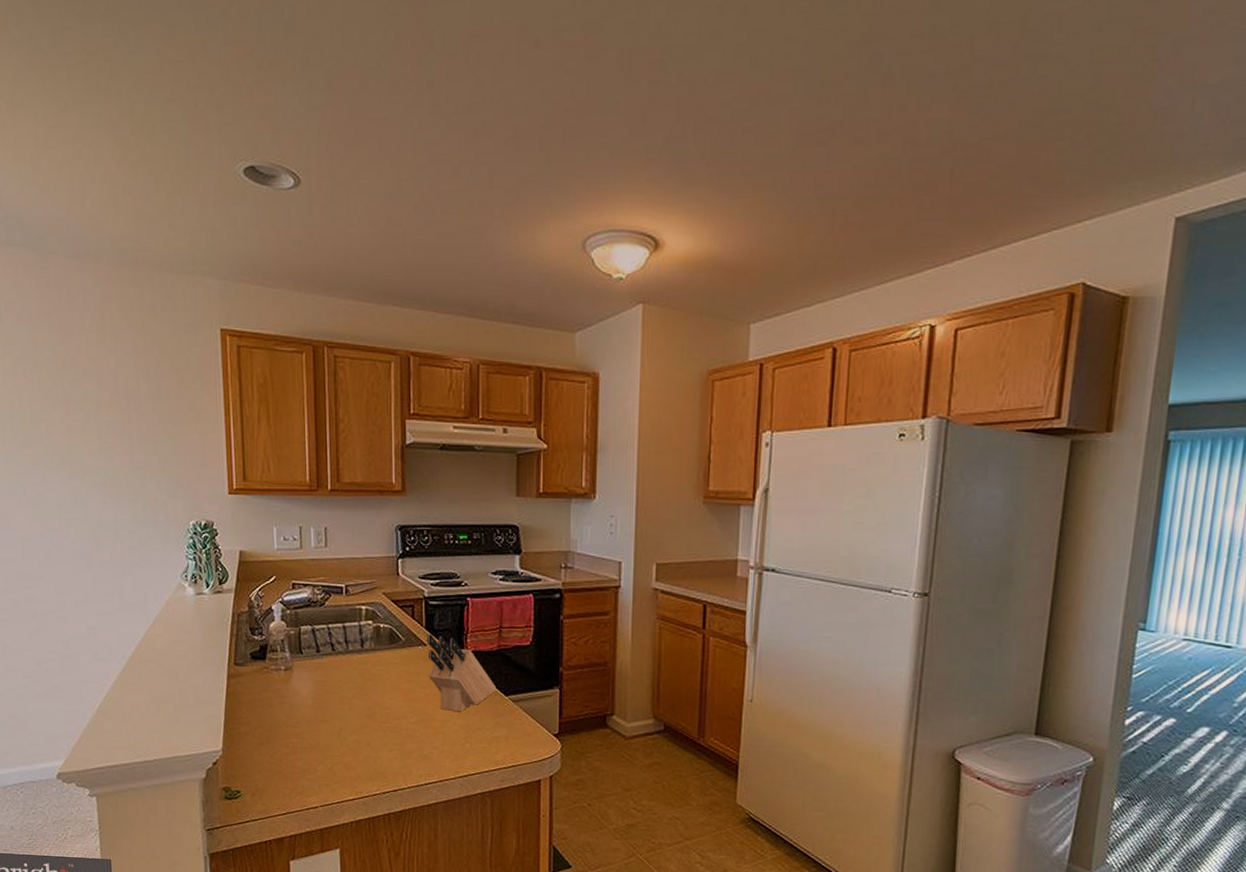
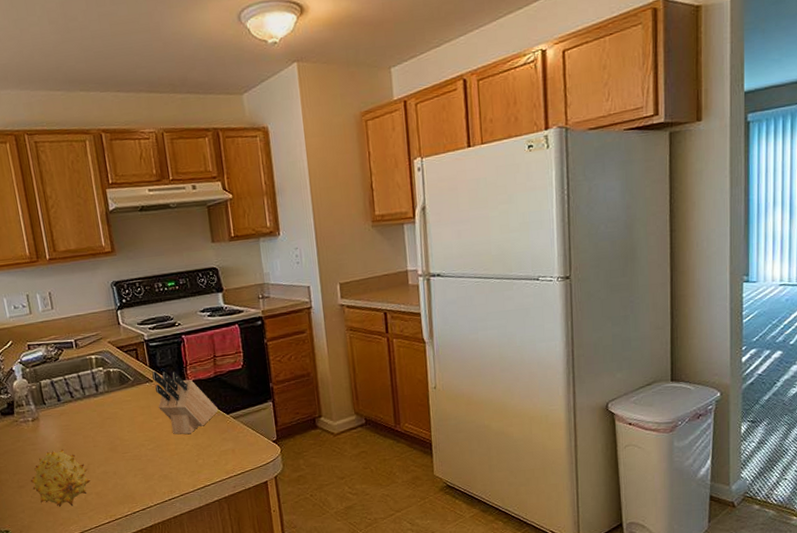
fruit: none [272,707,340,775] -> present [30,449,91,507]

